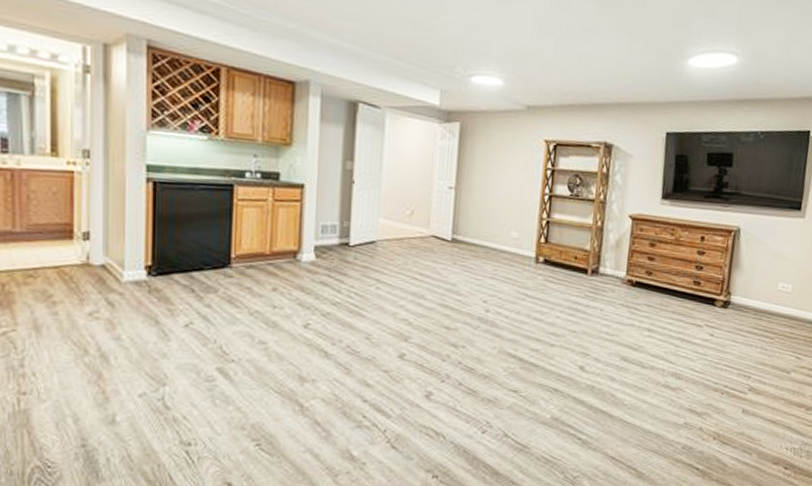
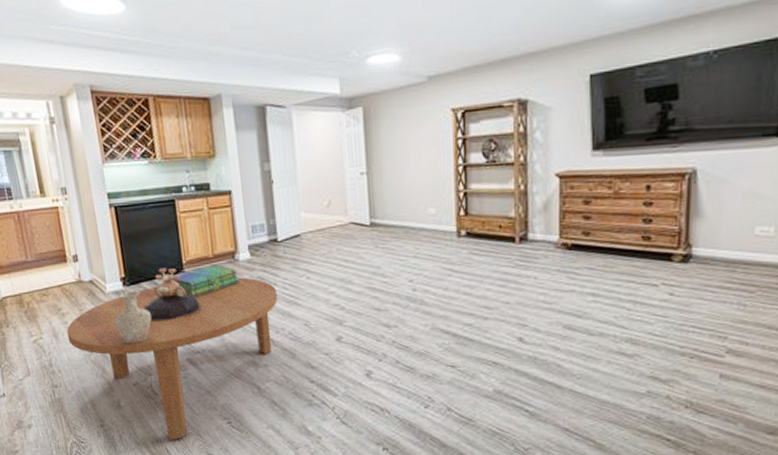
coffee table: none [55,280,340,465] -> present [66,277,278,440]
vase: none [128,282,179,346] -> present [115,291,152,344]
decorative bowl: none [170,259,246,322] -> present [143,268,201,322]
stack of books: none [214,263,299,297] -> present [172,265,240,297]

